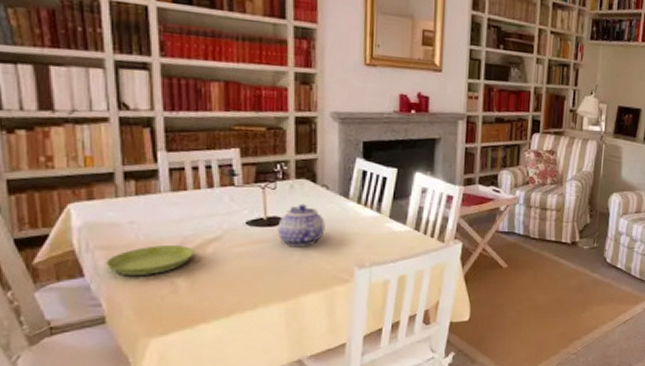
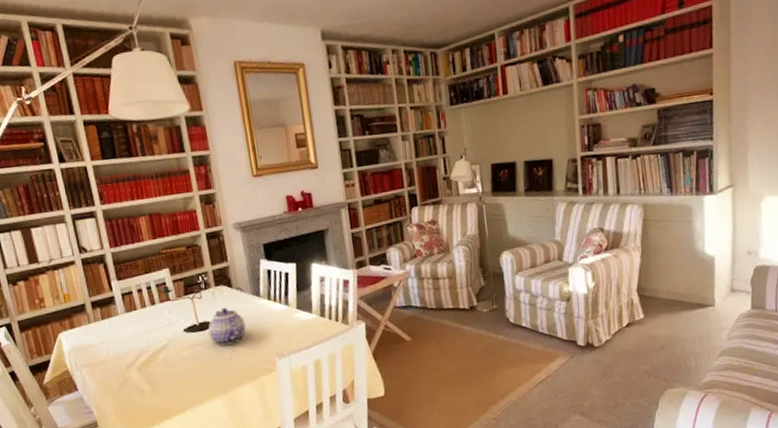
saucer: present [105,245,194,277] -> none [90,356,150,386]

